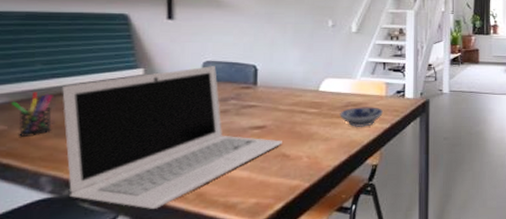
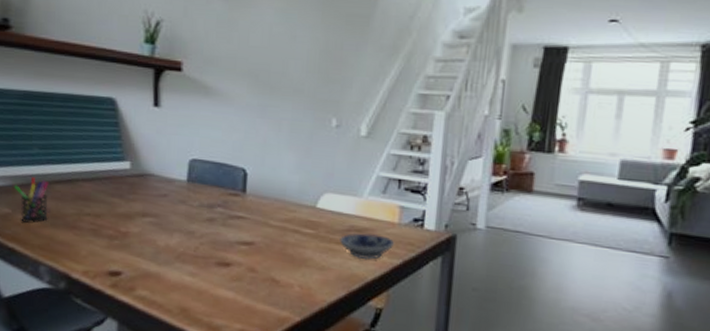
laptop: present [62,66,282,209] -> none [56,165,272,317]

